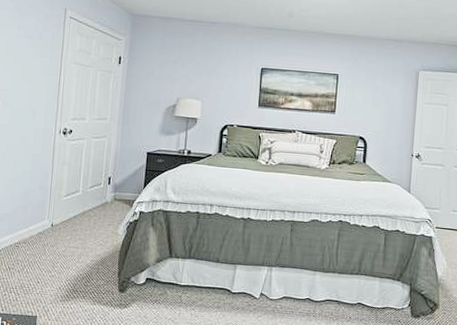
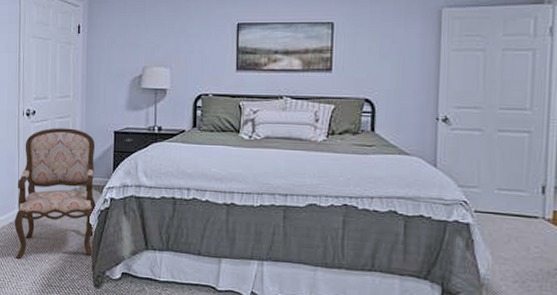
armchair: none [42,146,129,266] -> present [14,128,96,259]

